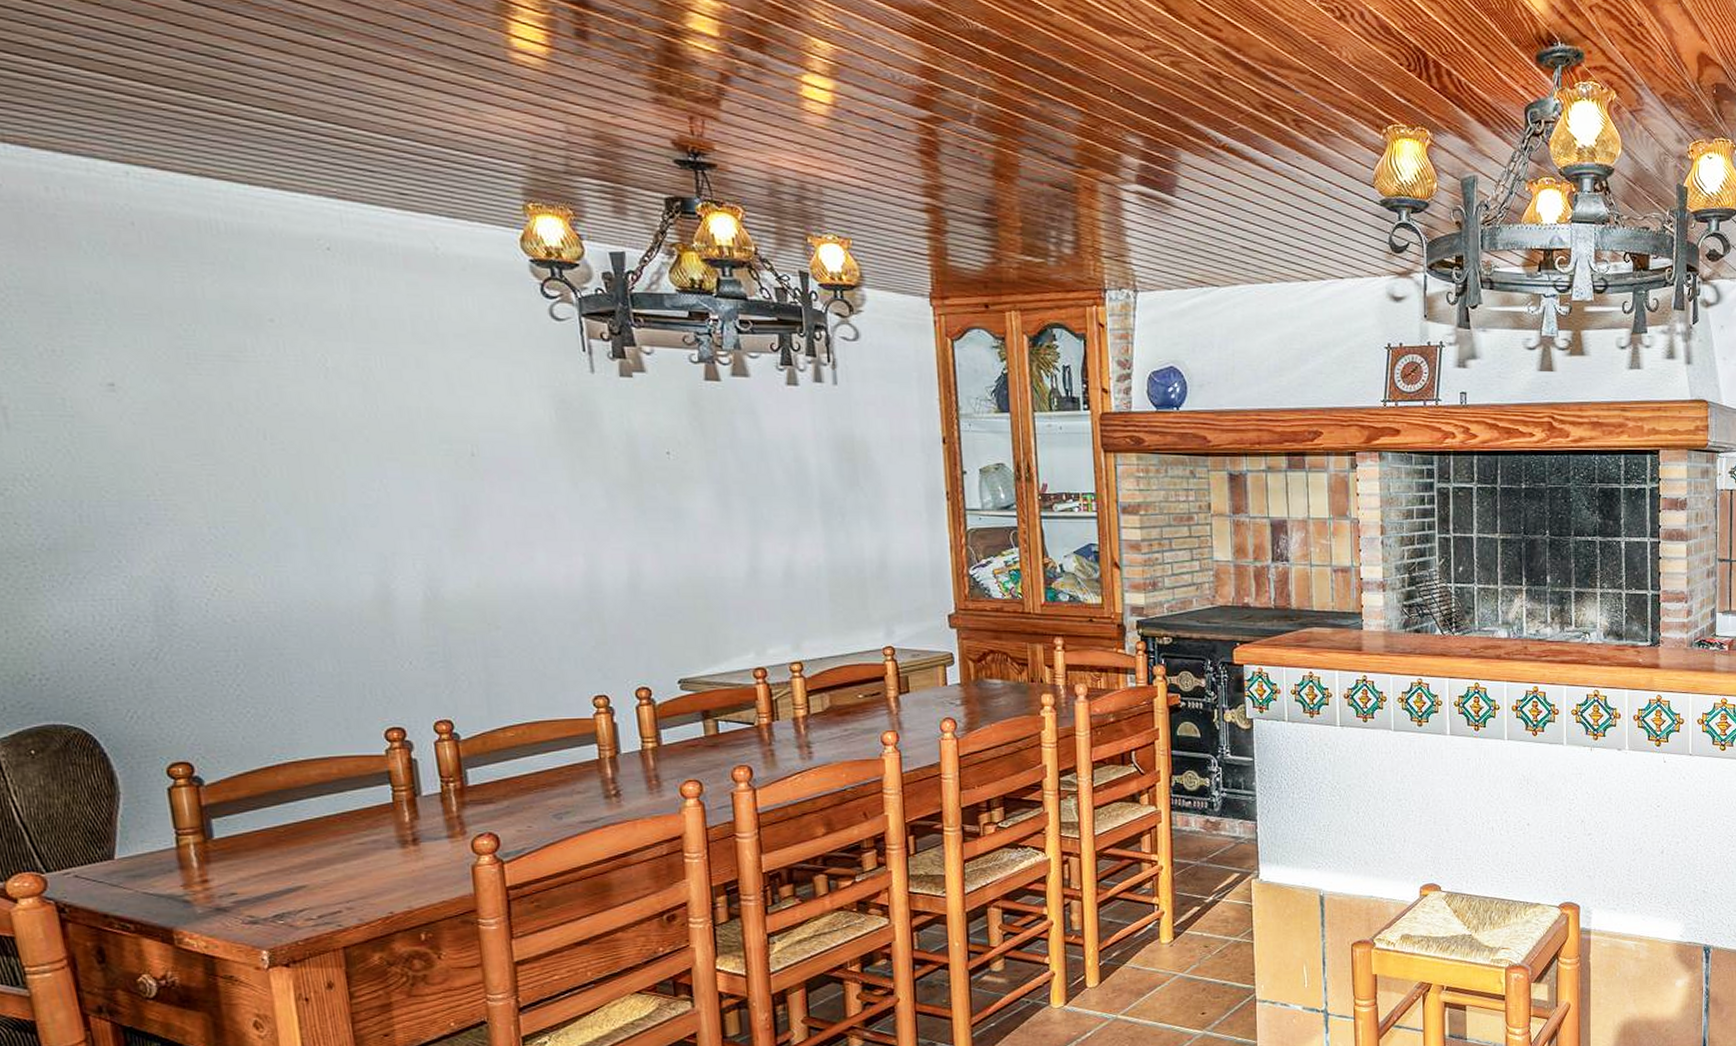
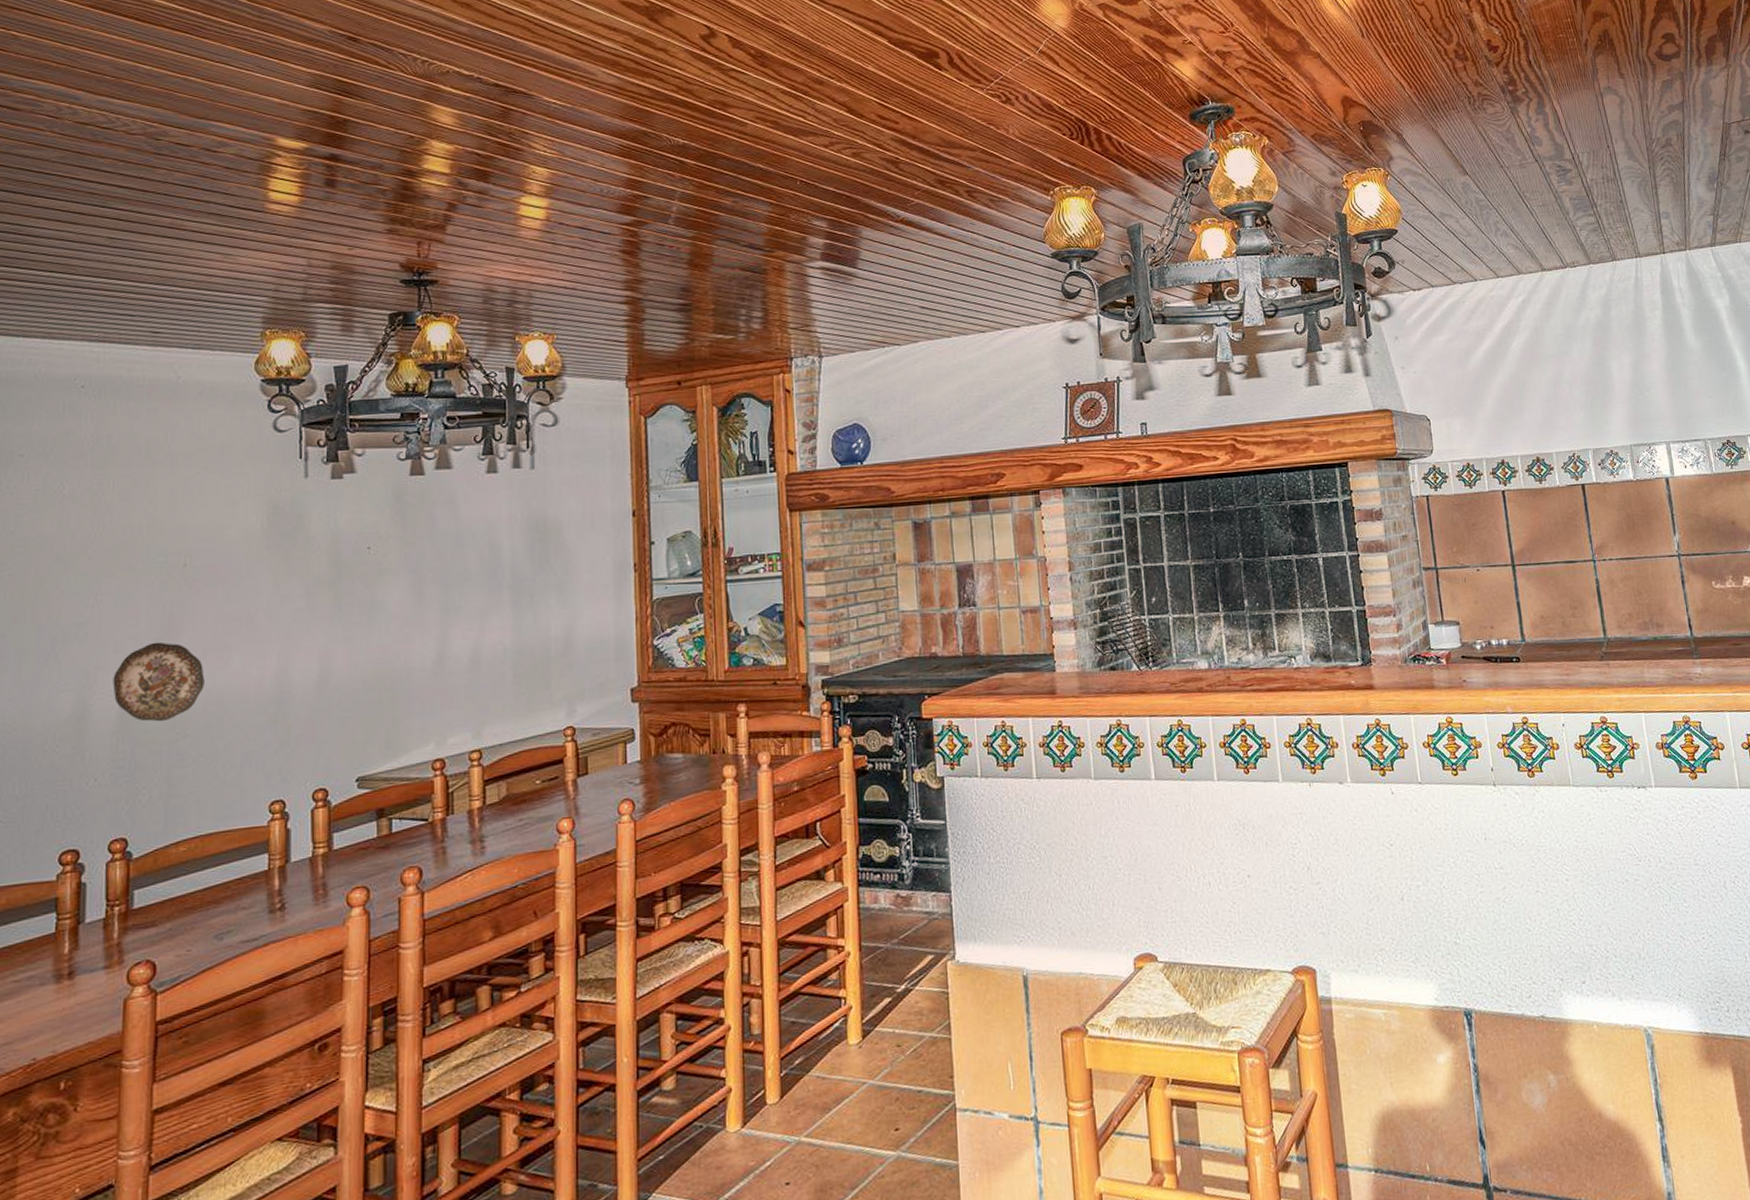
decorative plate: none [412,531,511,612] -> present [113,642,205,722]

